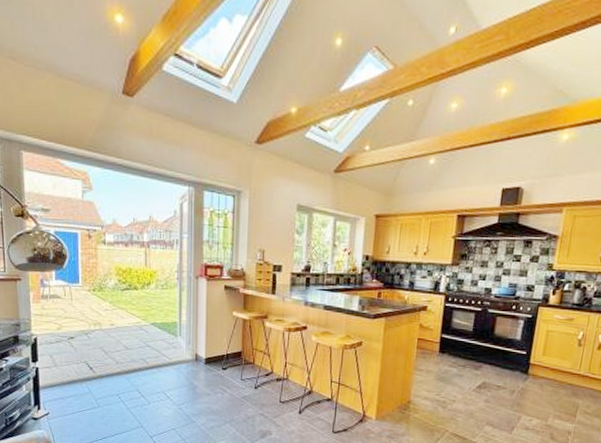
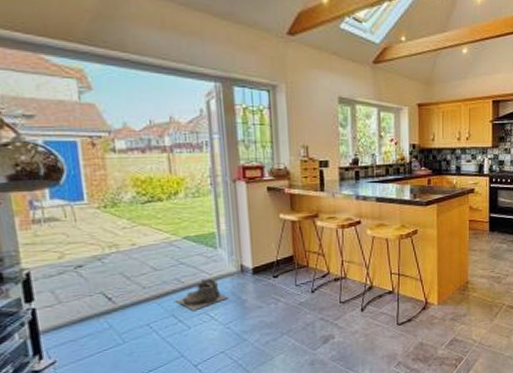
boots: none [141,362,183,389] -> present [176,278,228,312]

